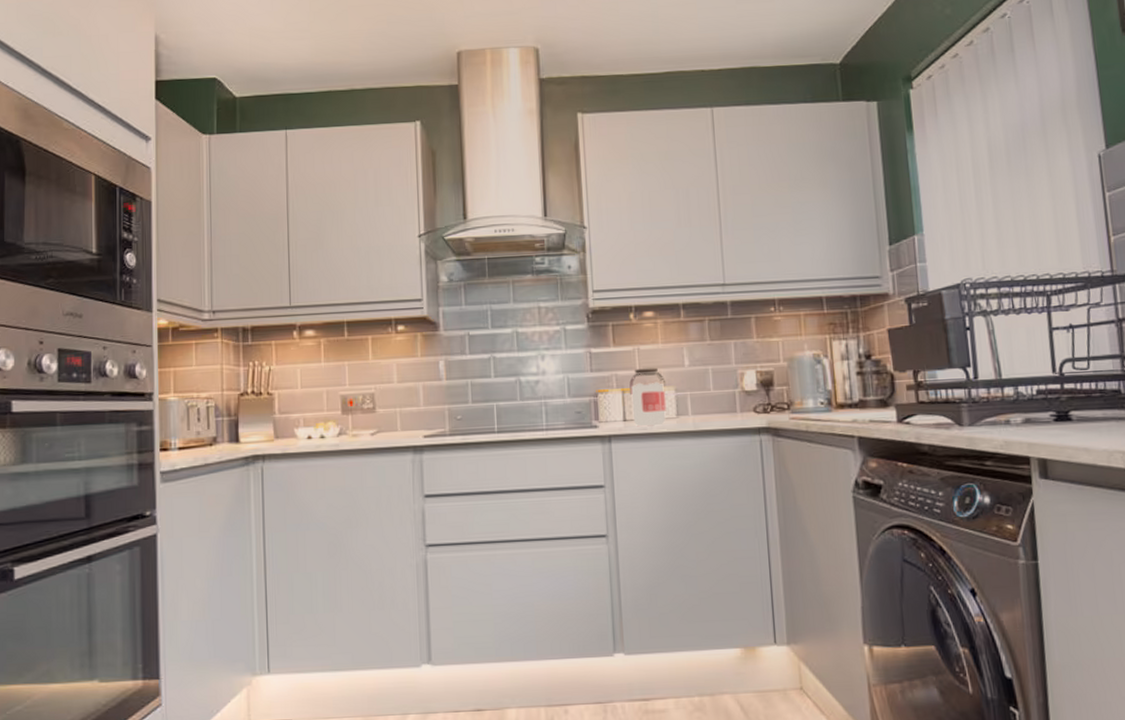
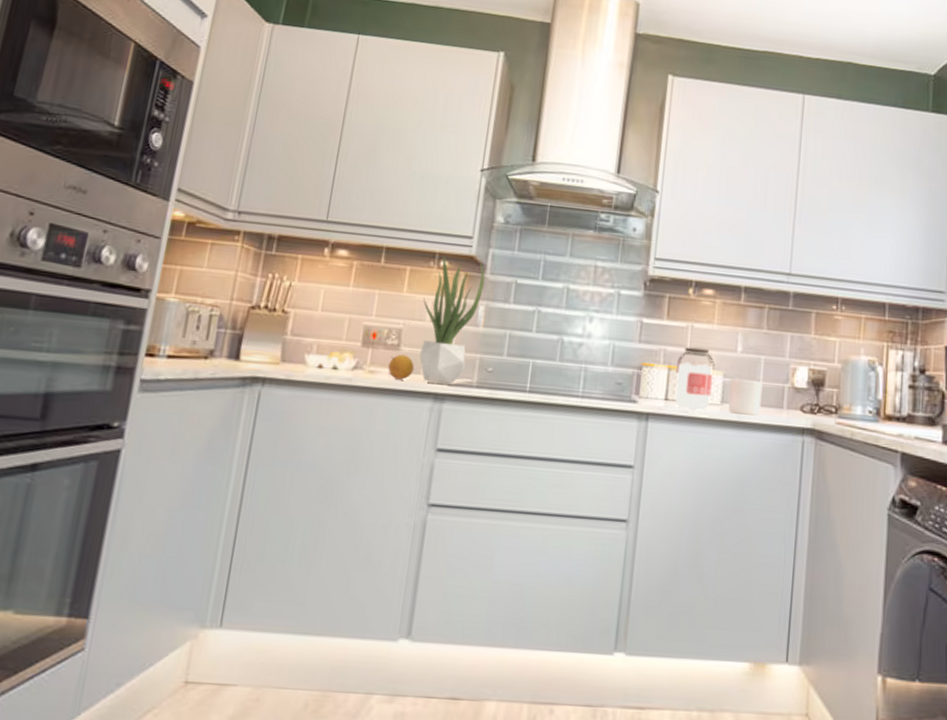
fruit: none [368,416,391,439] -> present [388,354,414,380]
potted plant: none [388,321,440,438] -> present [419,256,485,386]
mug: none [682,390,716,424] -> present [728,379,763,416]

